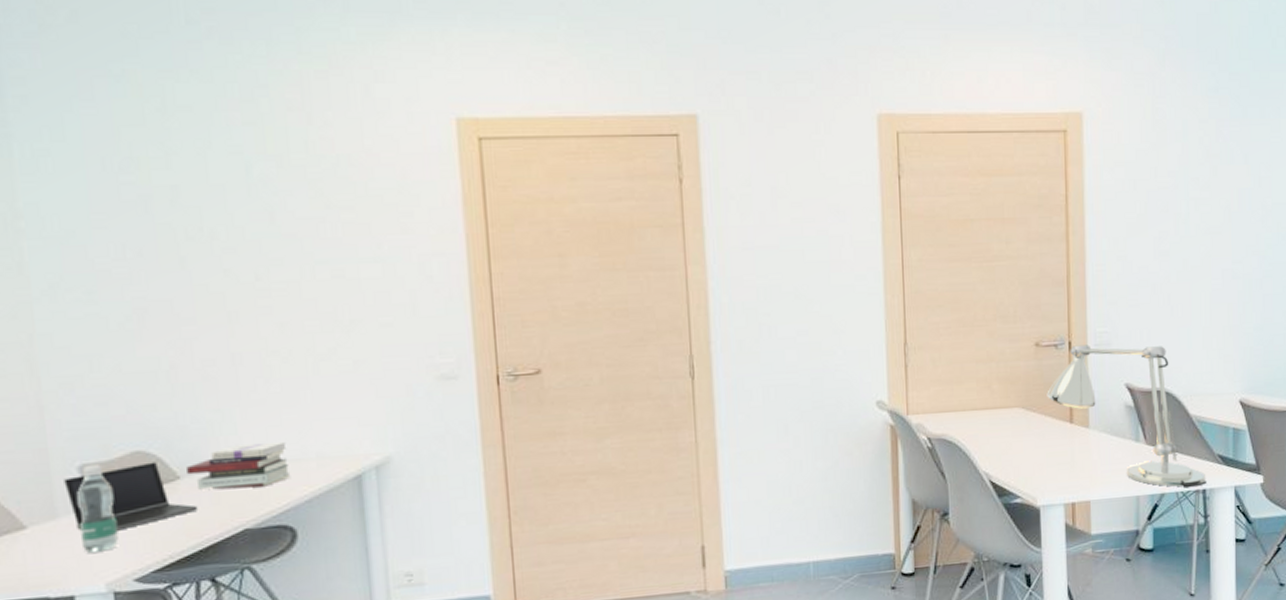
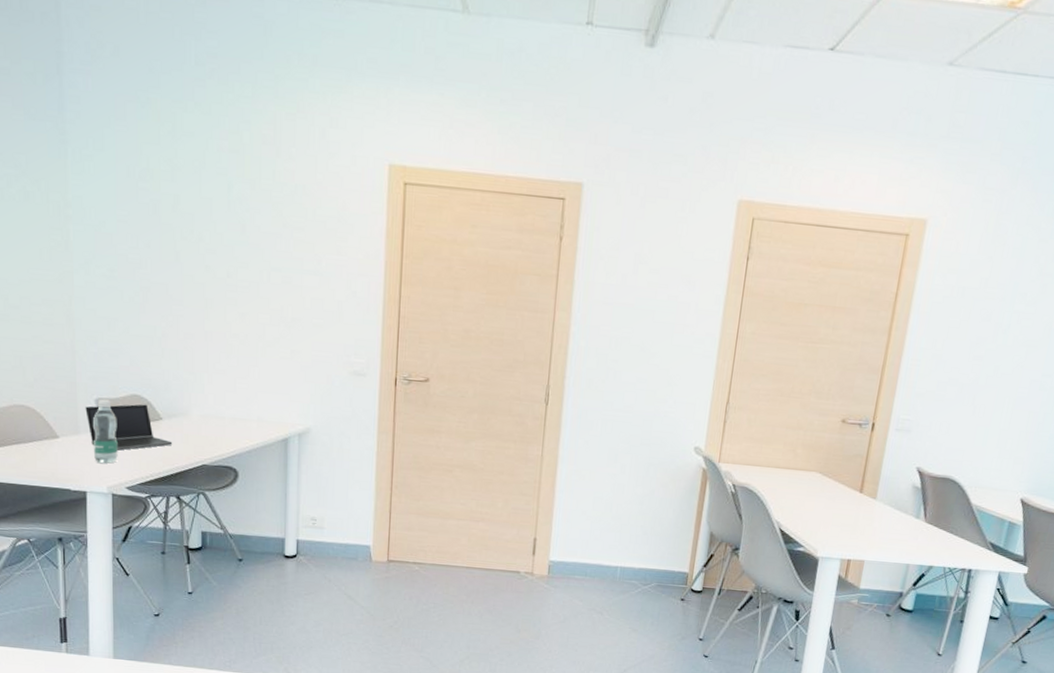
books: present [187,442,290,490] -> none [167,401,237,436]
desk lamp: present [1047,344,1206,488] -> none [843,427,974,566]

